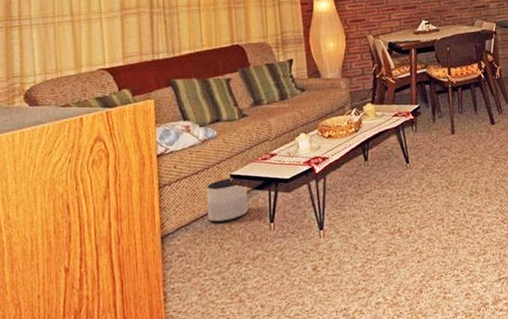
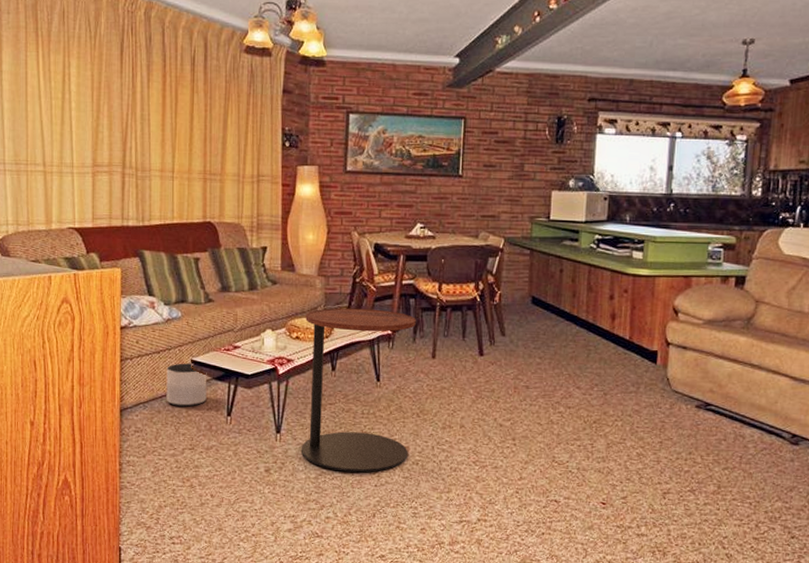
side table: none [335,98,444,255] -> present [301,308,416,473]

